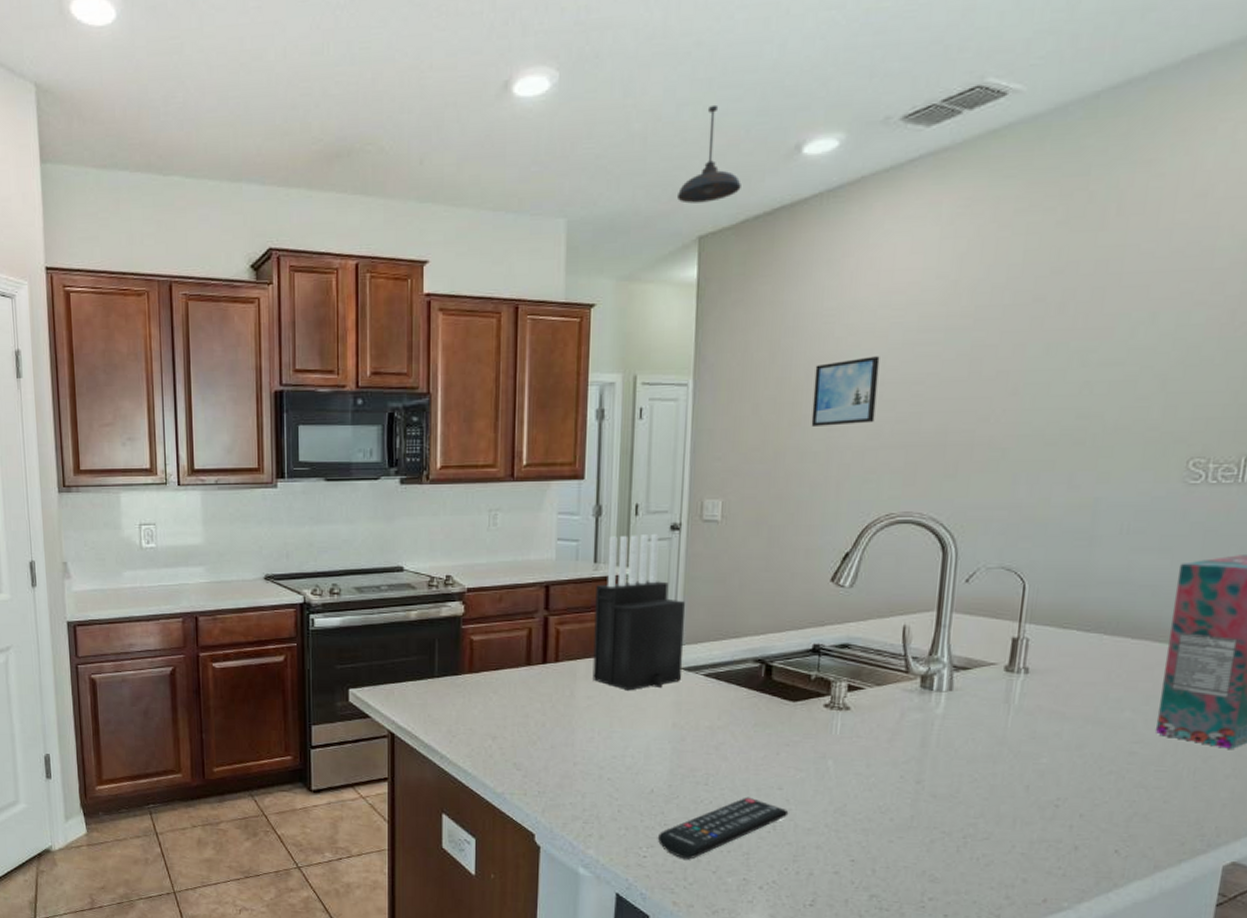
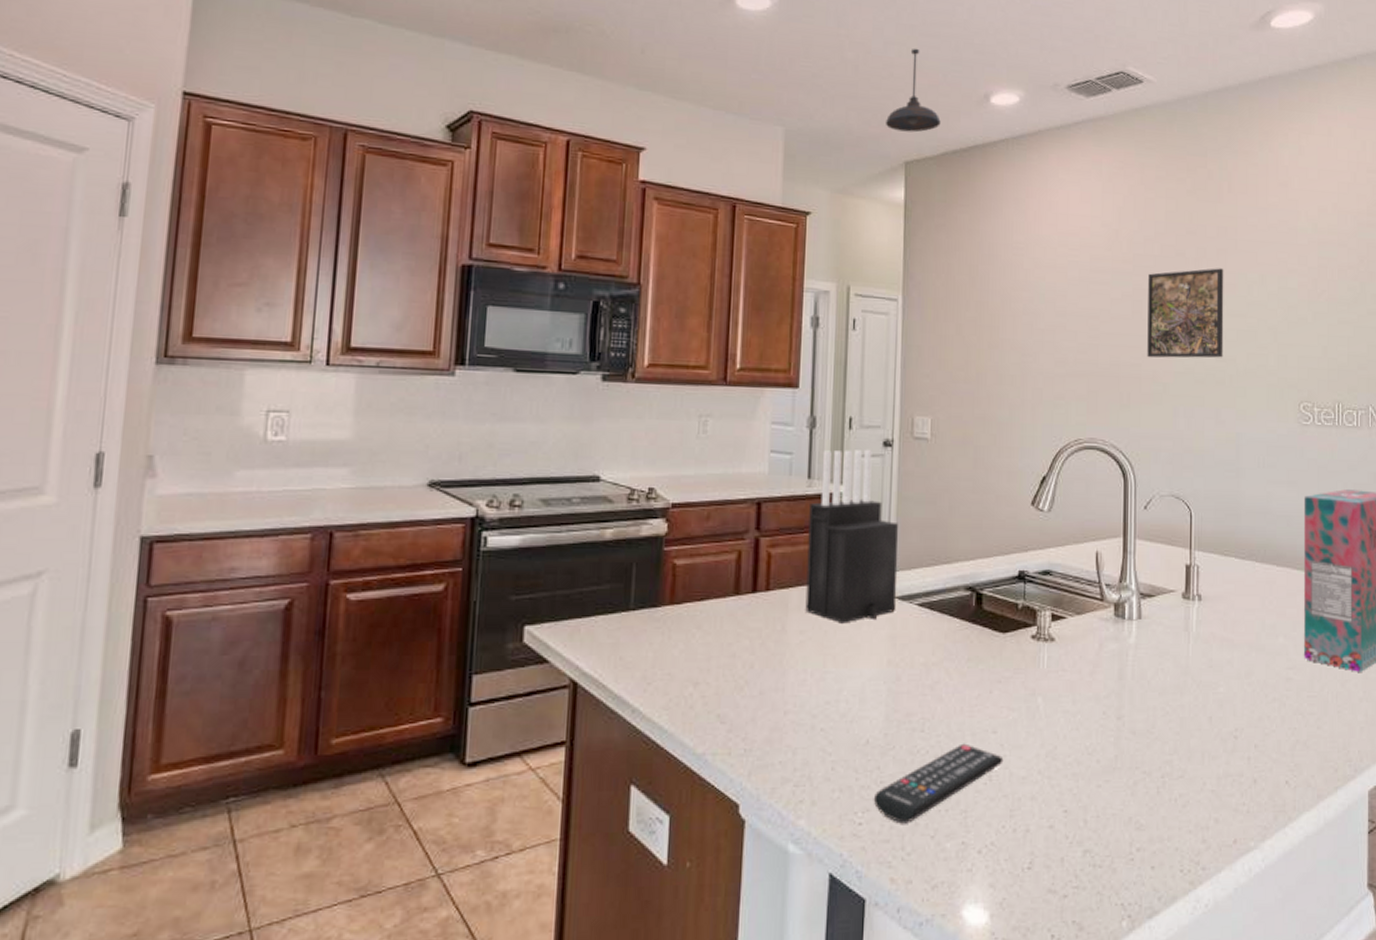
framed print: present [811,356,880,426] -> none [1007,289,1062,352]
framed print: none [984,310,1099,422] -> present [1147,268,1224,358]

